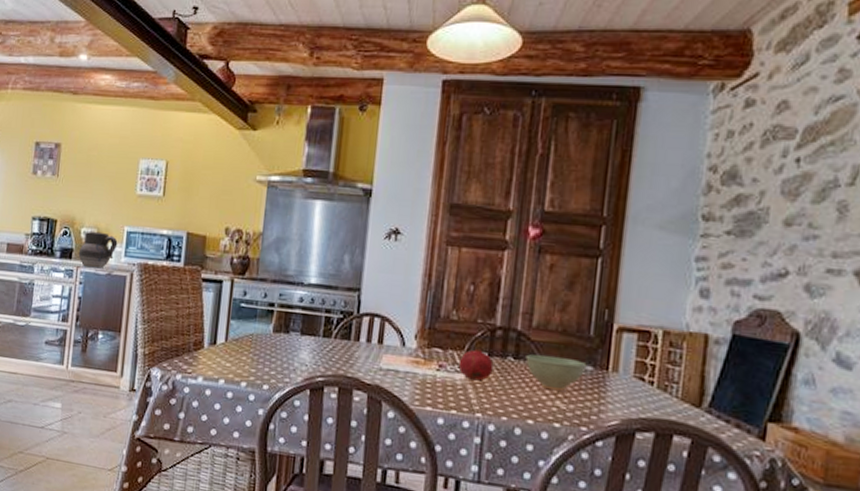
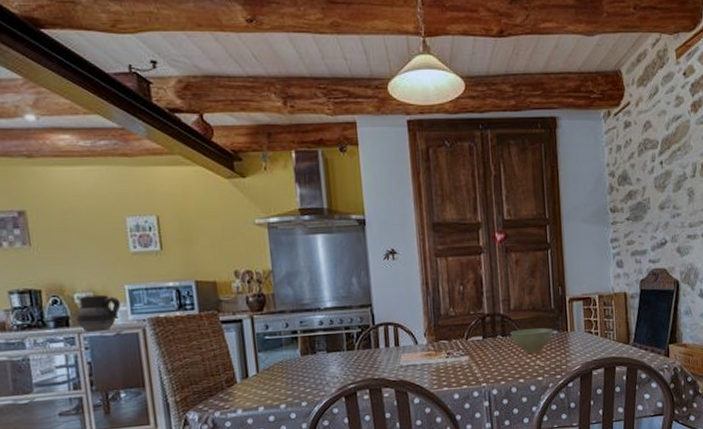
fruit: present [458,346,494,381] -> none [462,332,489,359]

